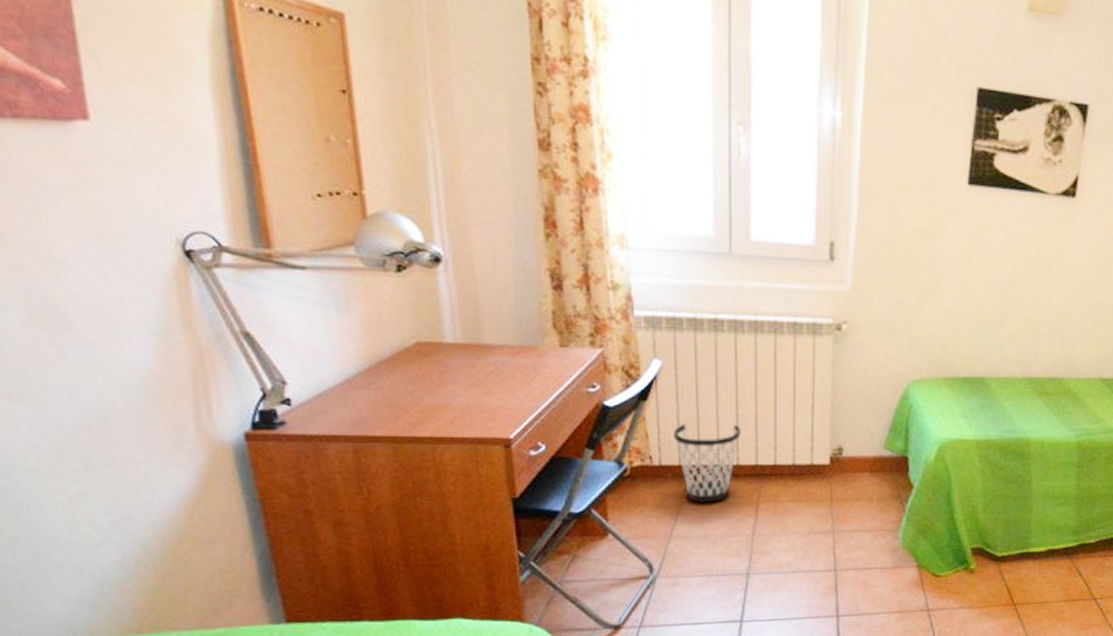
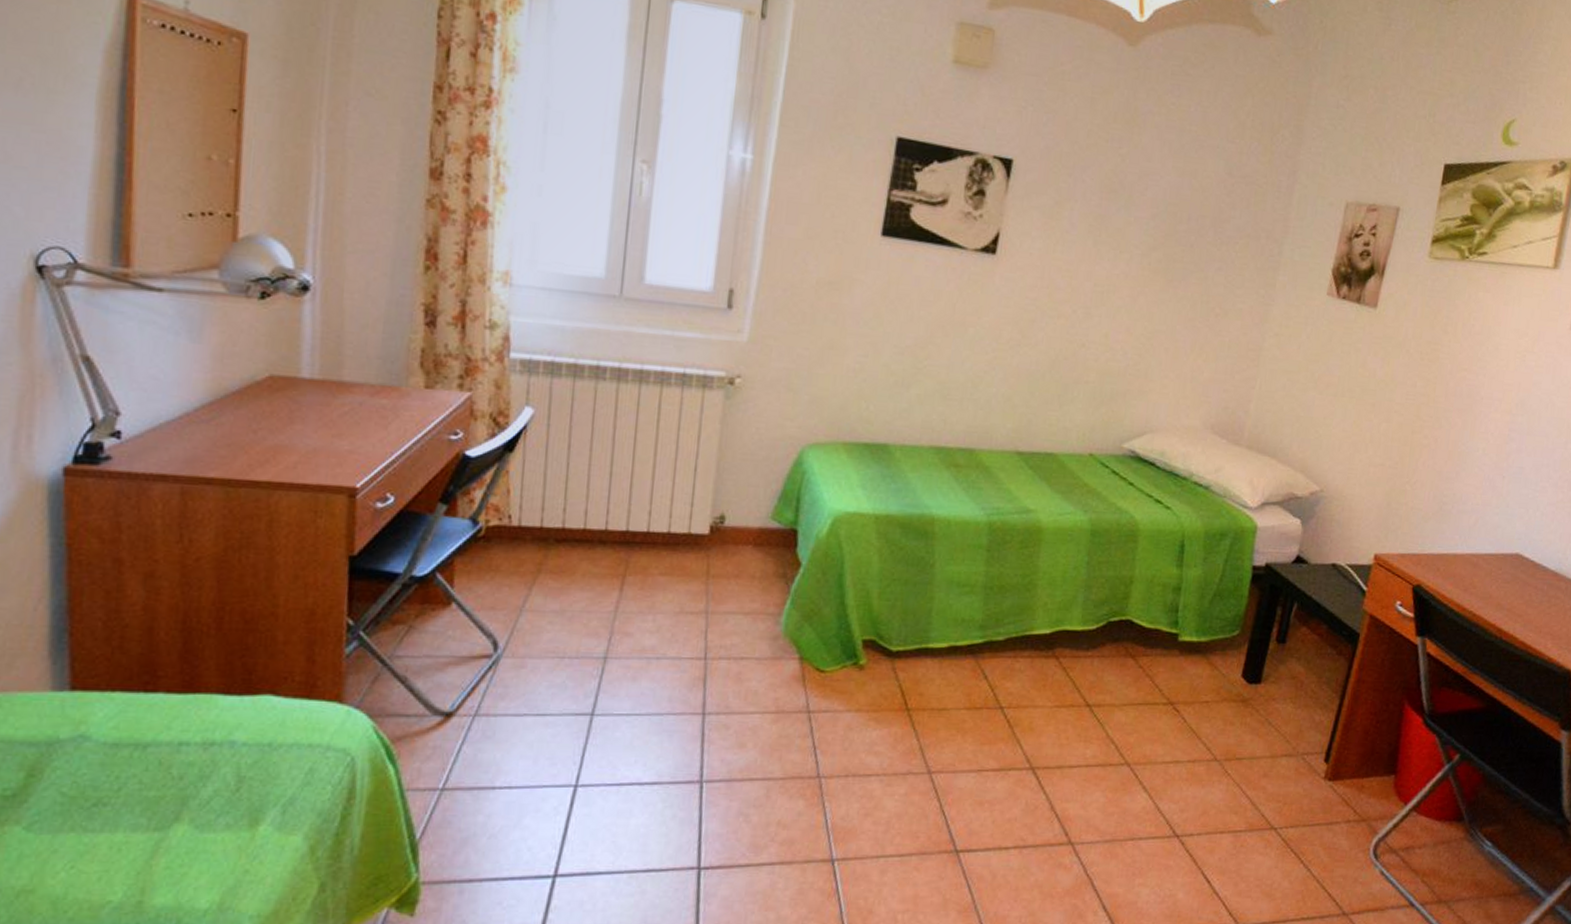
wastebasket: present [674,423,741,504] -> none [538,480,614,573]

